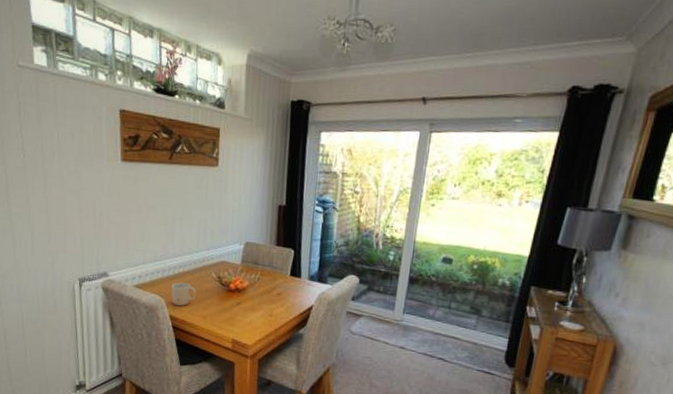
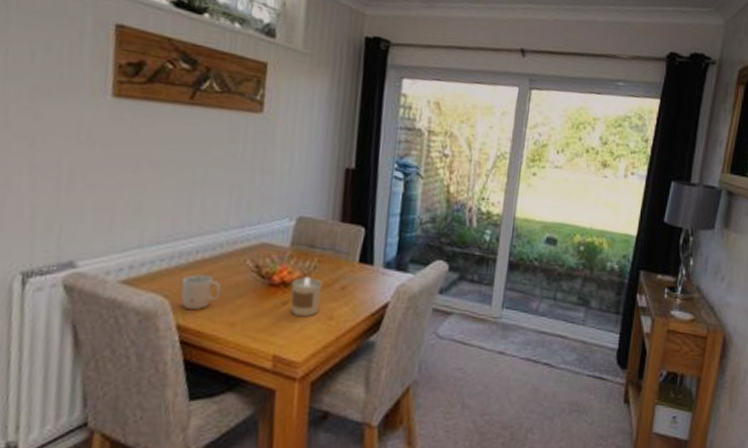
candle: none [242,285,264,314] -> present [289,276,322,318]

